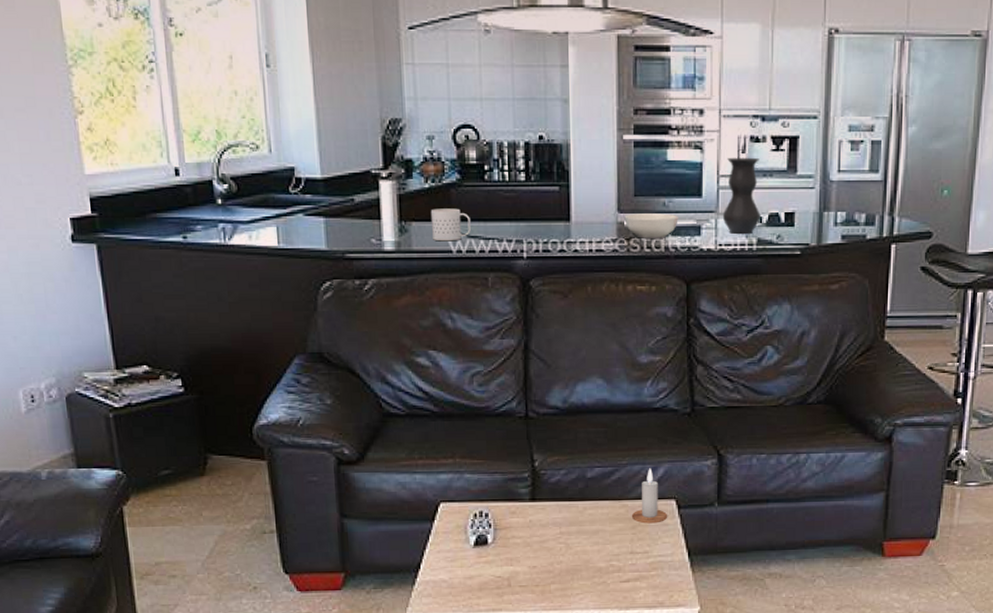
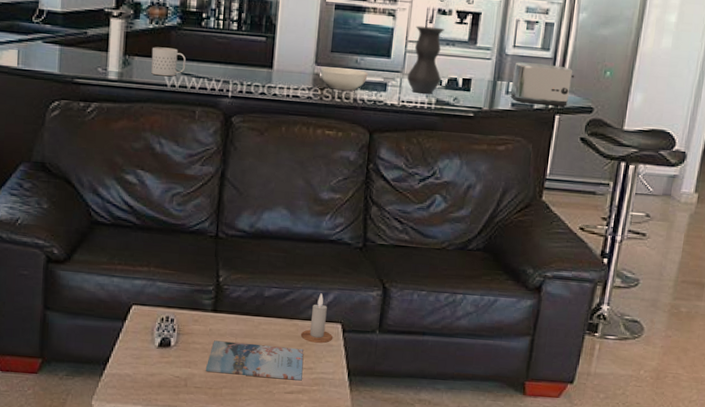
magazine: none [529,531,638,568] -> present [205,340,304,381]
toaster: none [839,188,909,235] -> present [510,62,575,107]

